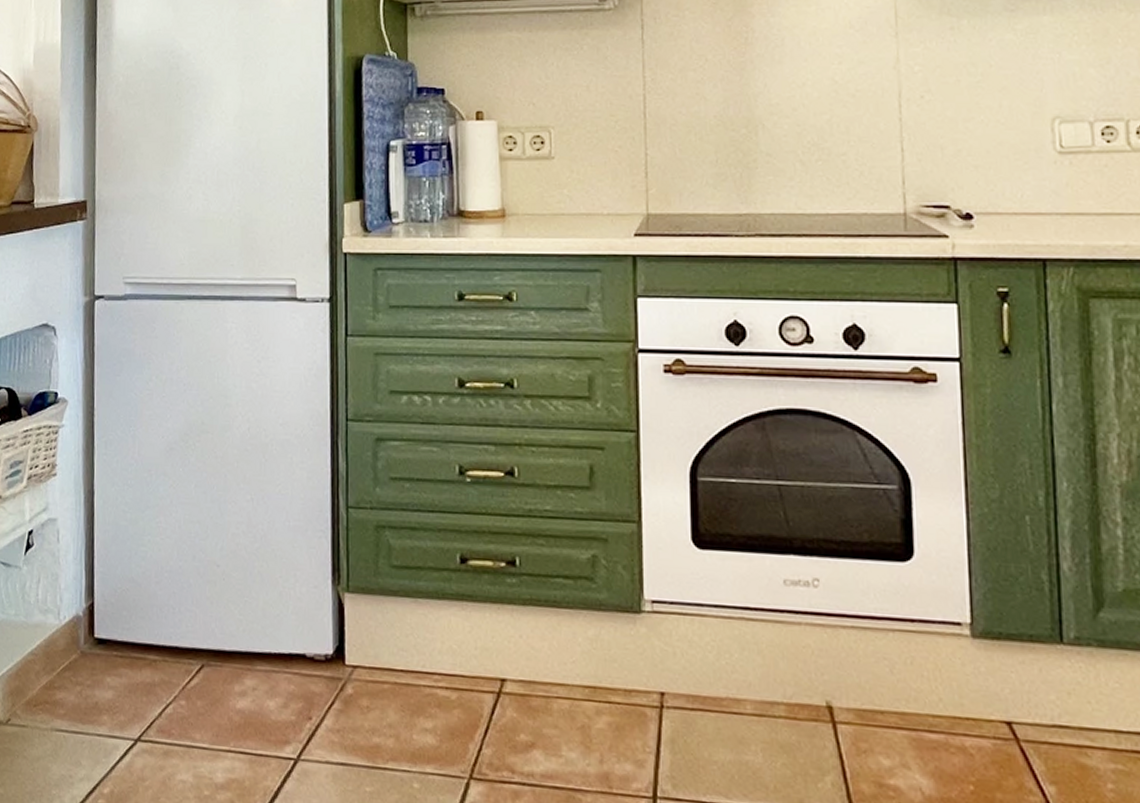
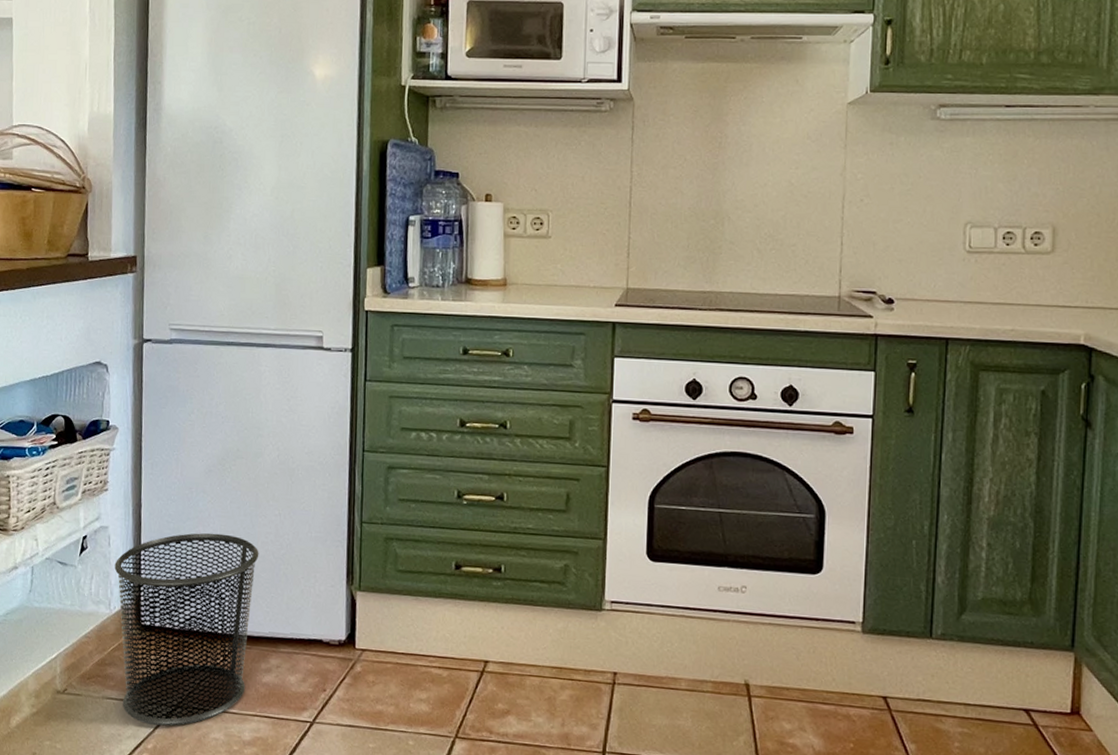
trash can: none [64,524,229,765] -> present [114,533,259,726]

